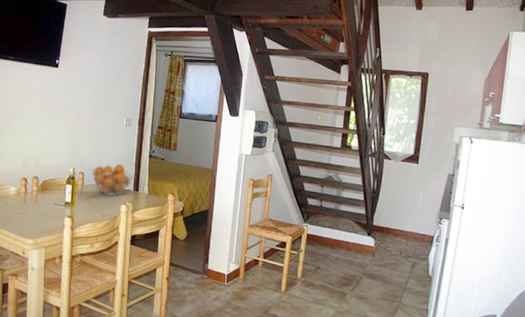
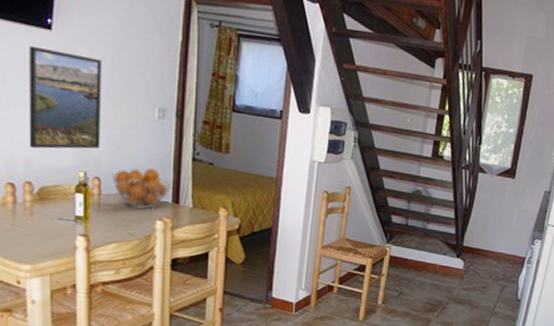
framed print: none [38,80,89,153] -> present [29,46,101,149]

